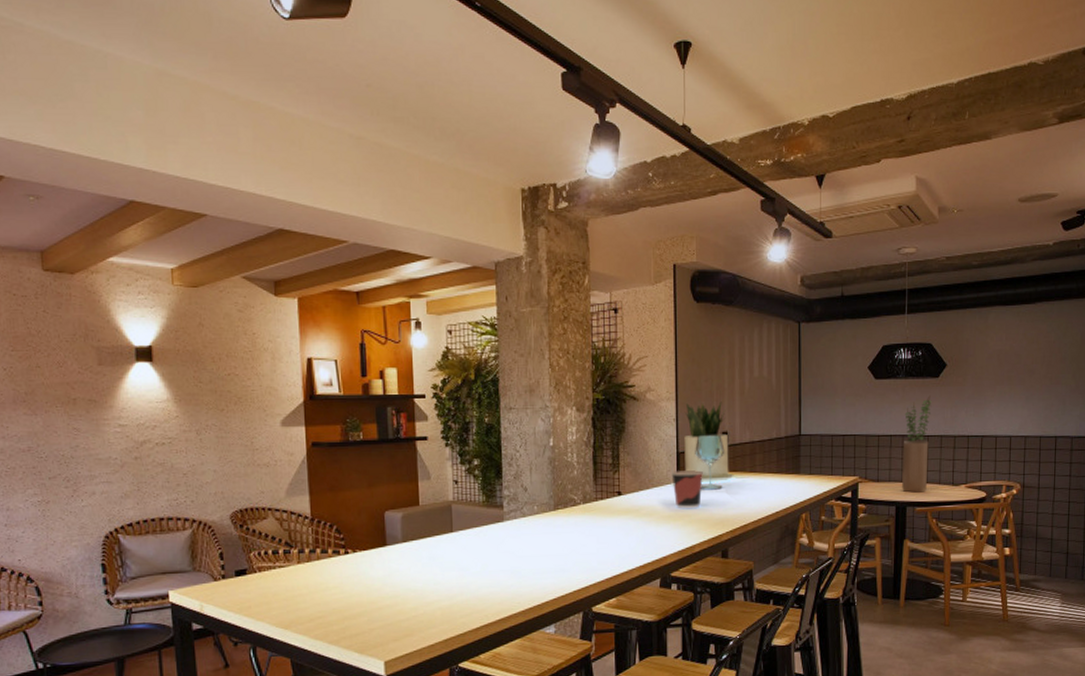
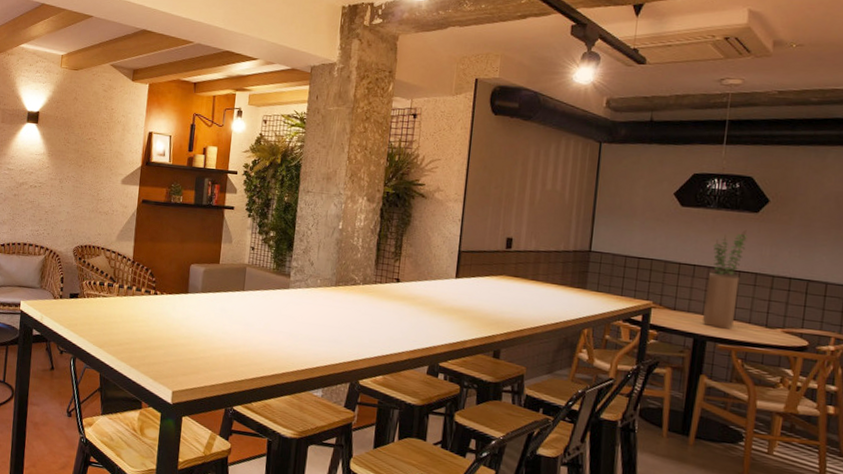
cup: present [671,470,704,510] -> none [450,267,484,307]
planter: present [684,401,734,482] -> none [464,206,515,285]
wine glass: present [695,435,725,490] -> none [477,238,508,291]

